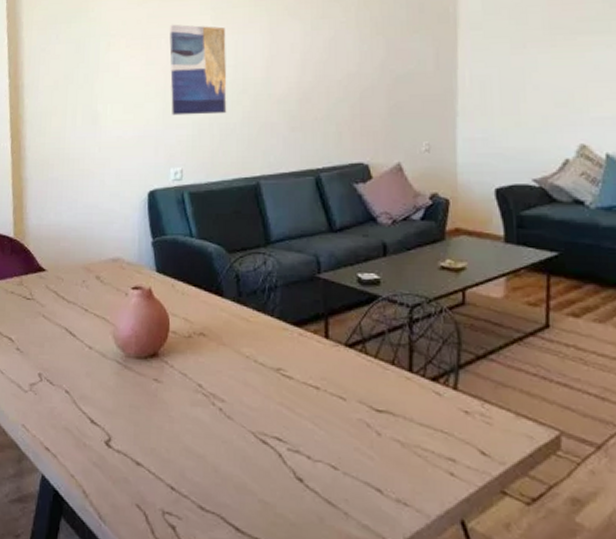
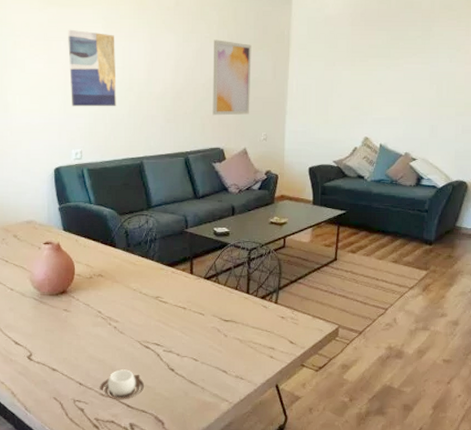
cup: none [198,472,259,520] -> present [100,369,144,400]
wall art: none [351,24,404,121] -> present [212,39,252,116]

